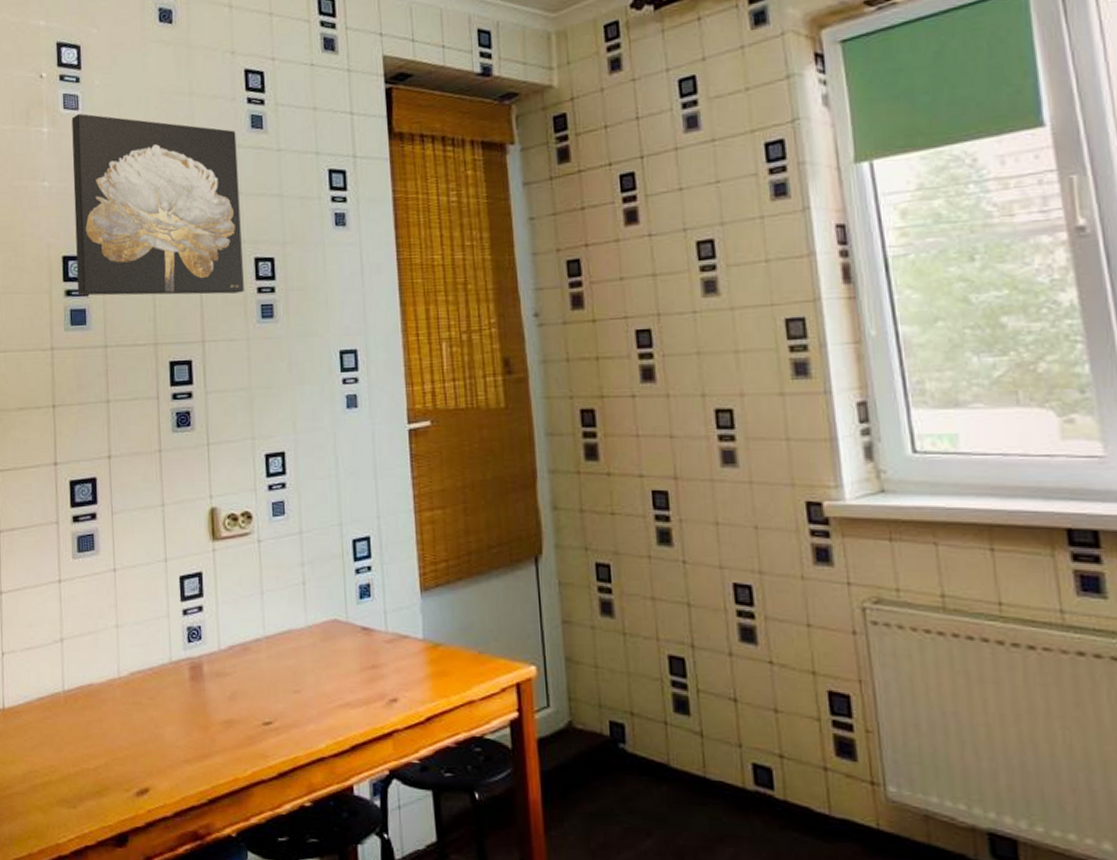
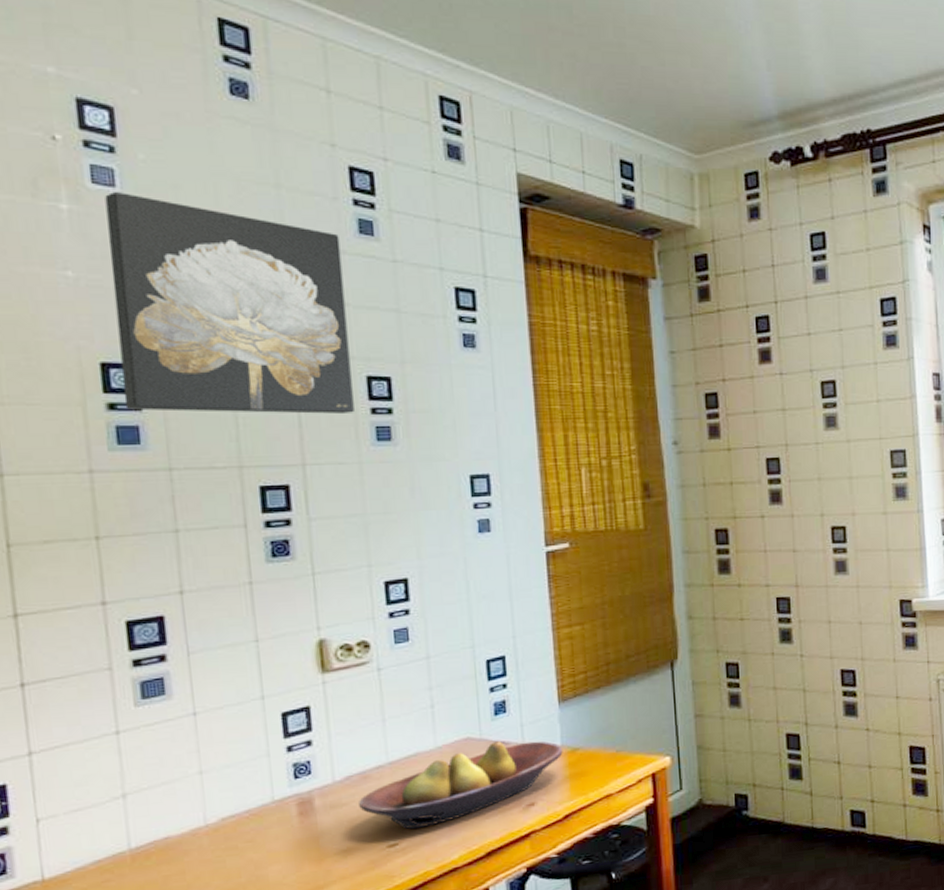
fruit bowl: none [239,627,425,710] -> present [359,741,563,830]

